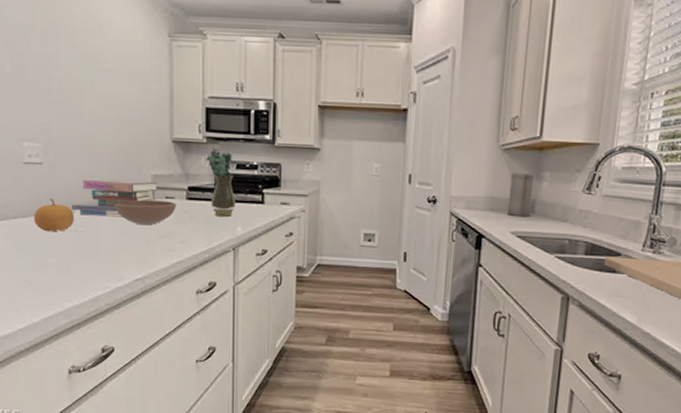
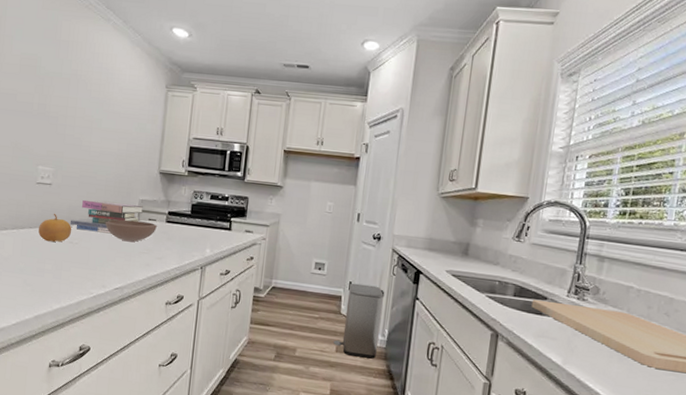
vase: present [206,147,236,217] -> none [185,179,208,240]
pedal bin: none [390,253,444,334] -> present [333,283,385,359]
canister: present [506,172,535,218] -> none [443,217,470,259]

